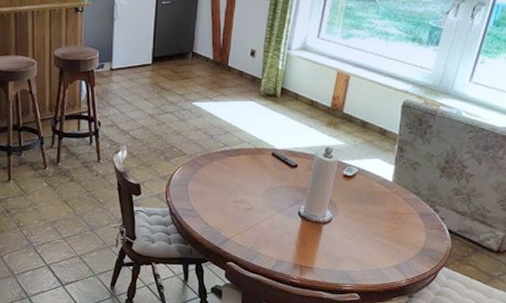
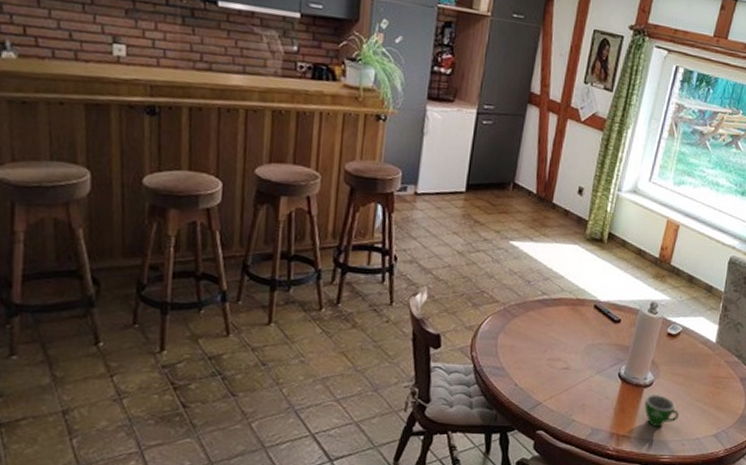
teacup: none [325,229,359,260] -> present [644,394,679,428]

